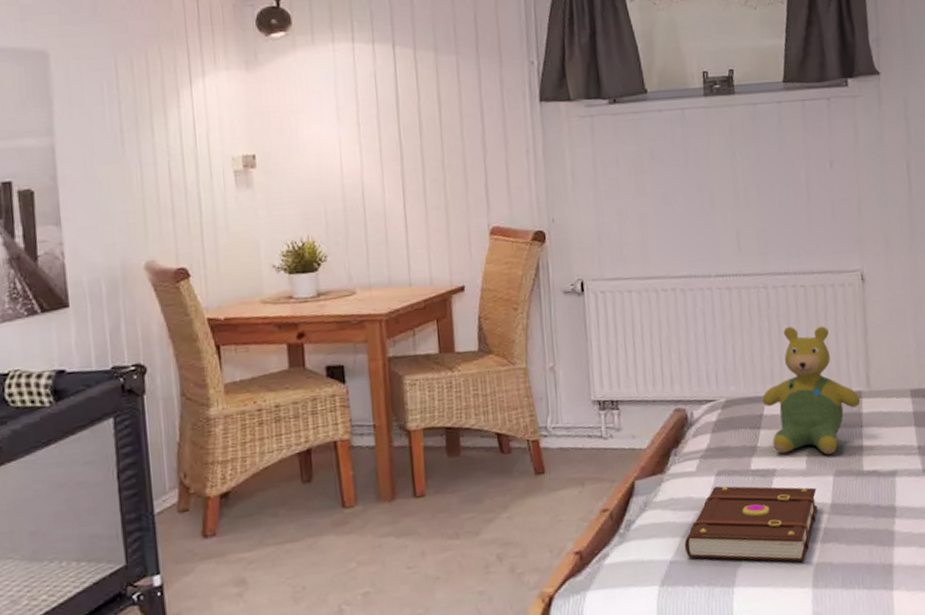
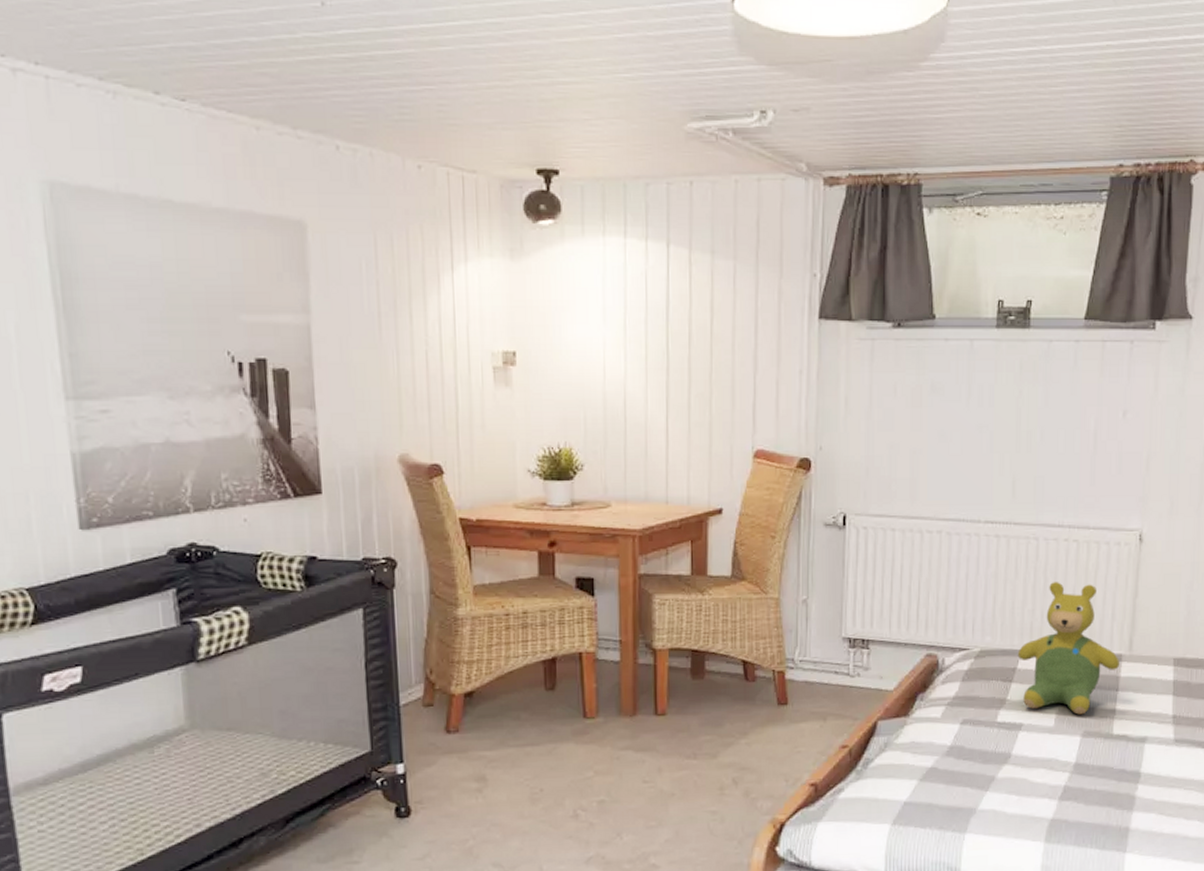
book: present [685,486,818,562] -> none [921,735,1061,816]

